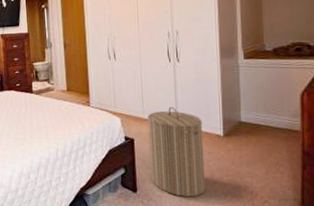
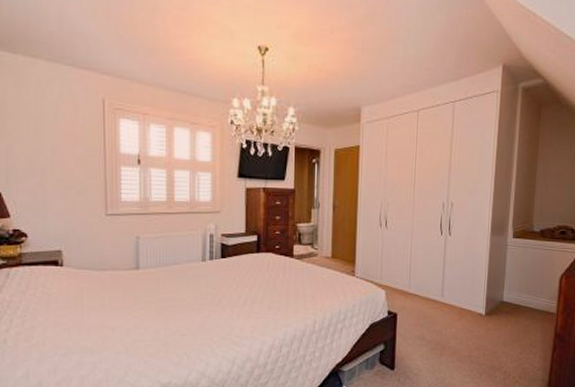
laundry hamper: present [148,106,205,197] -> none [410,281,467,376]

